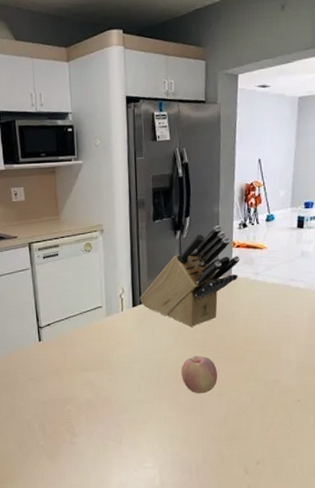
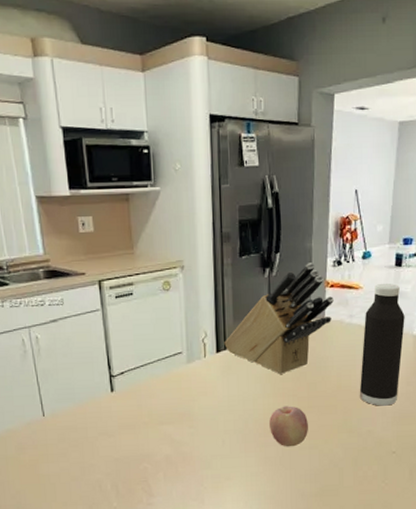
water bottle: none [265,244,308,357] -> present [359,284,405,406]

